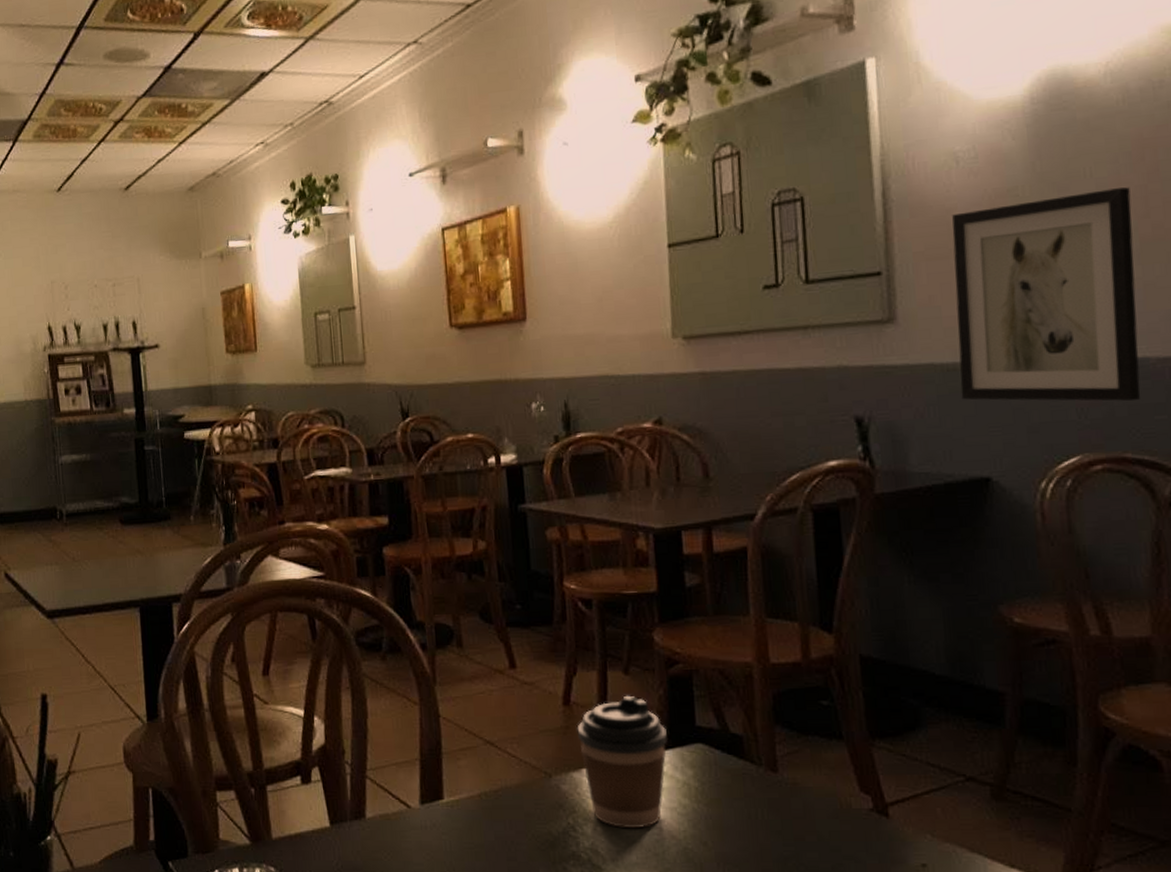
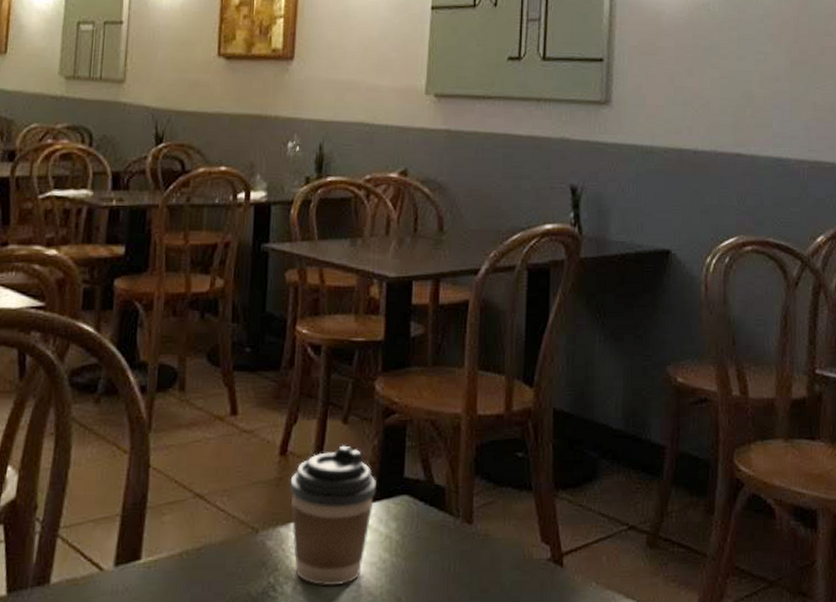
wall art: present [952,187,1141,401] -> none [654,16,787,193]

